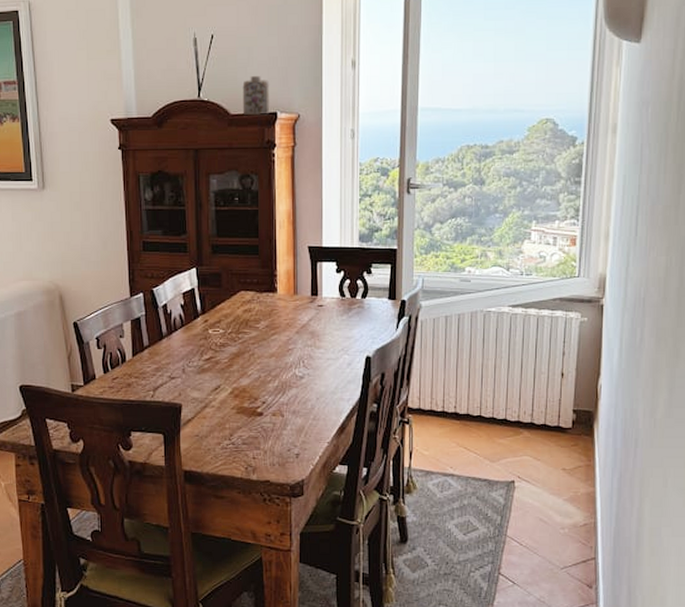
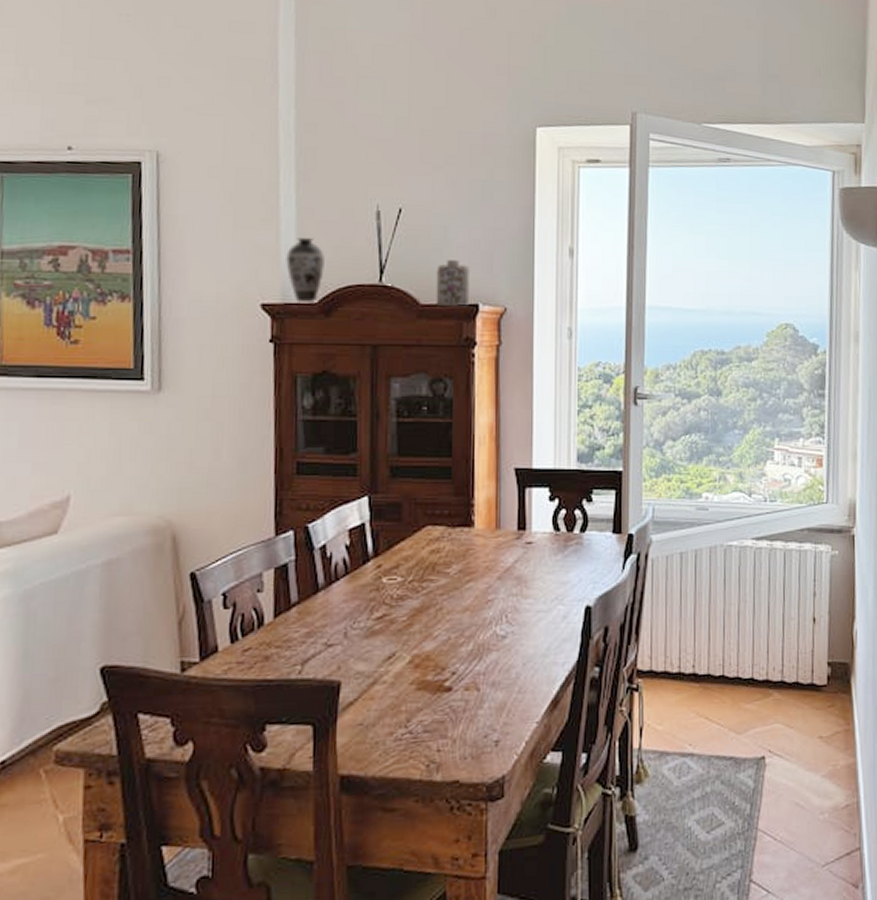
decorative vase: none [127,64,156,118] -> present [286,238,325,304]

